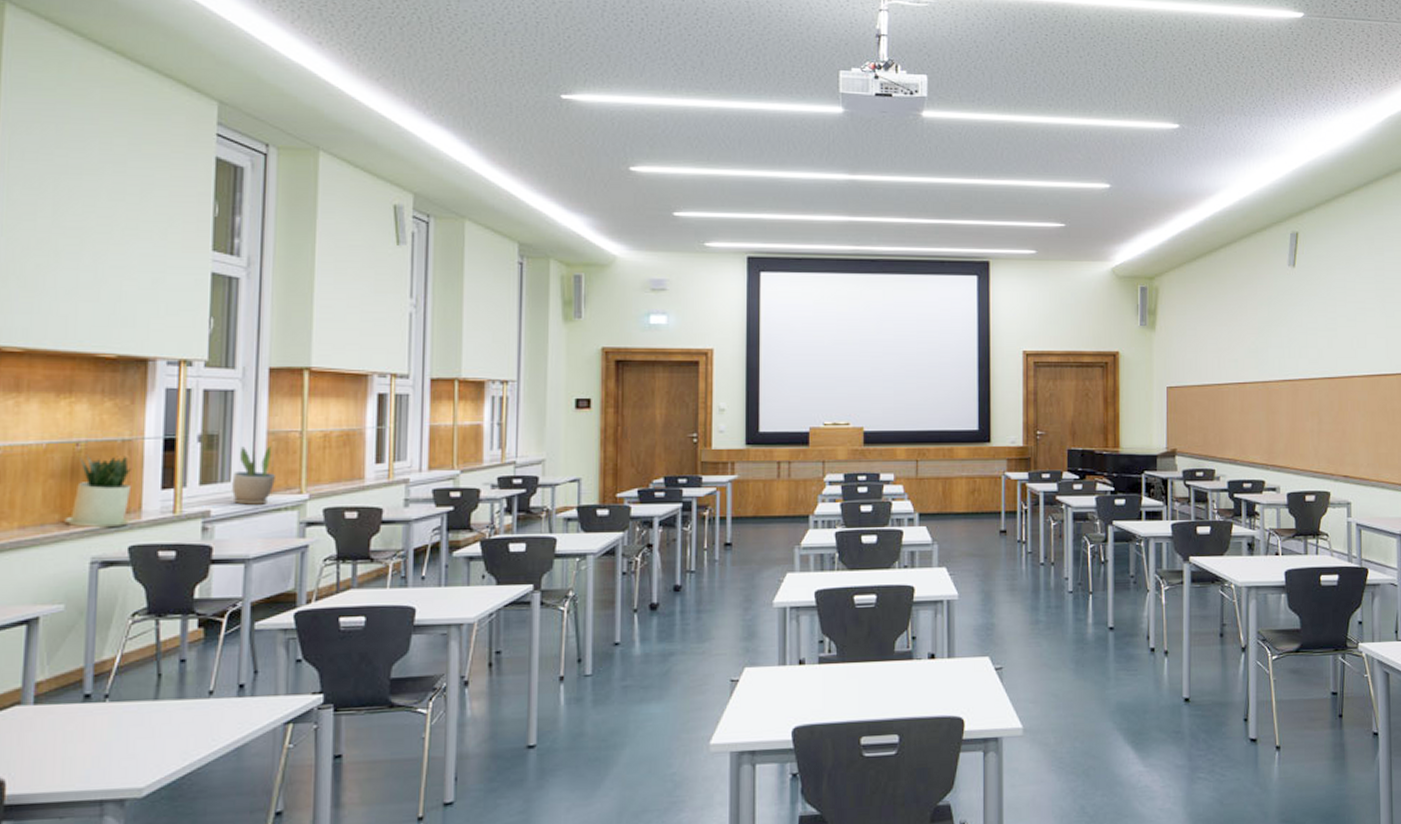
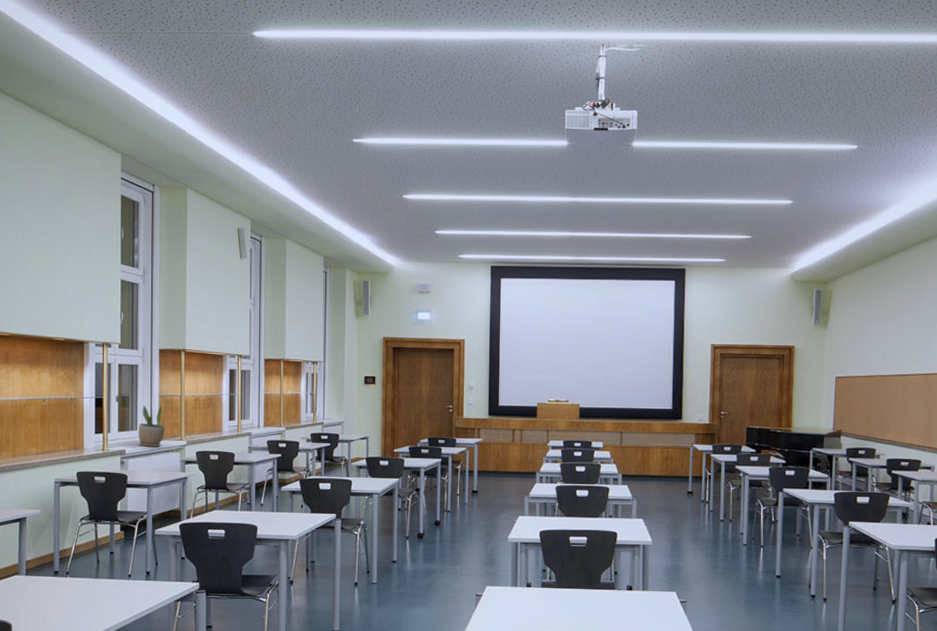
planter: present [64,454,132,528] -> none [38,408,77,459]

